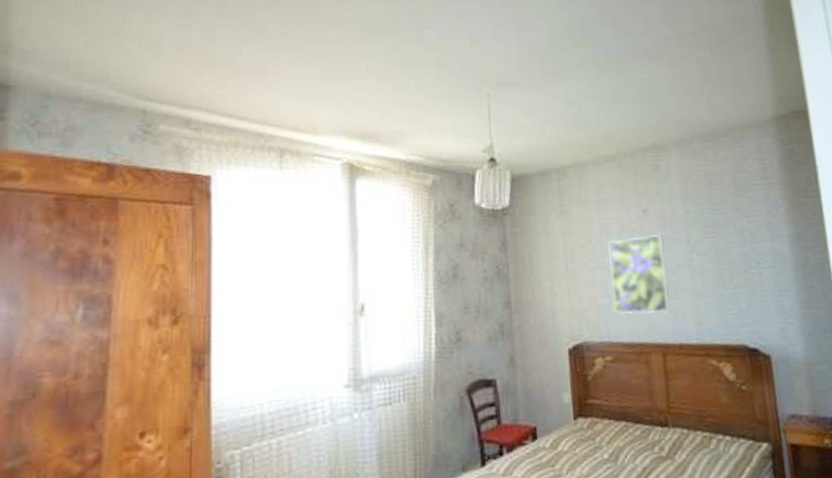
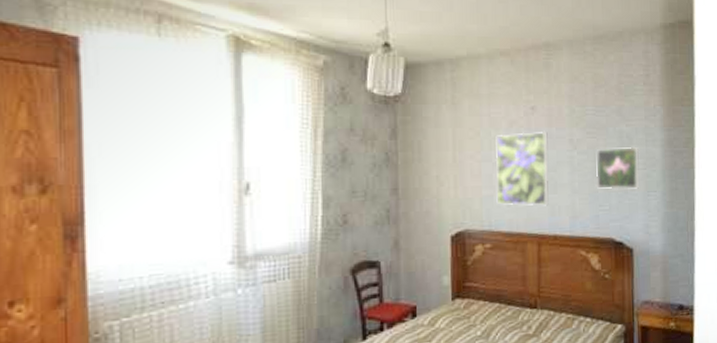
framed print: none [717,243,770,292] -> present [596,146,640,190]

